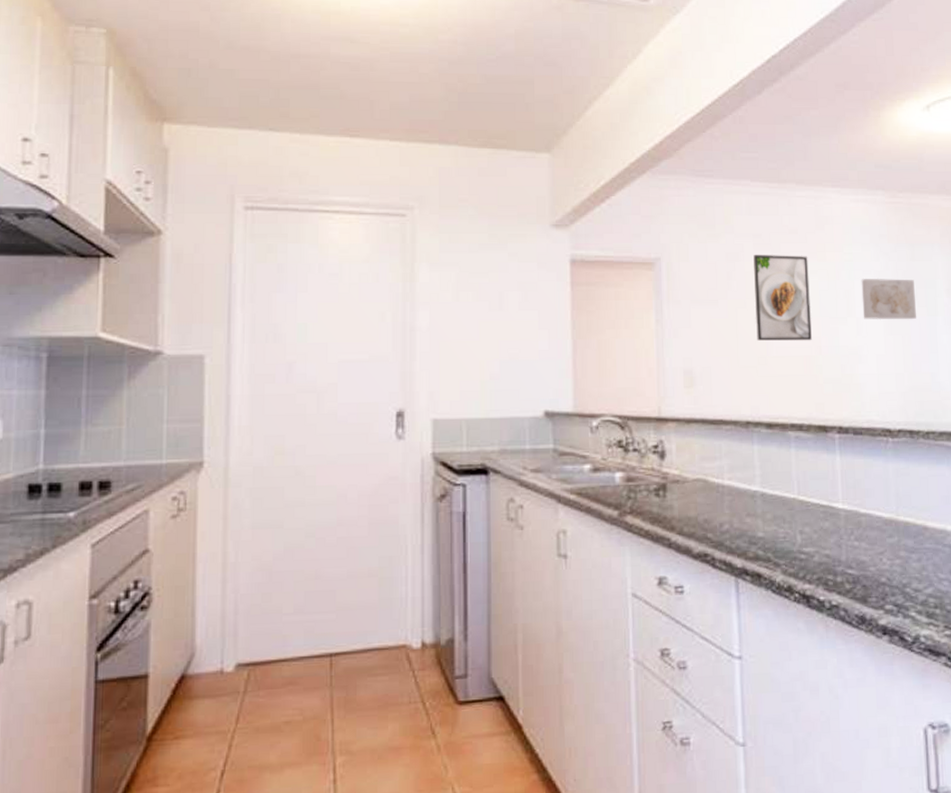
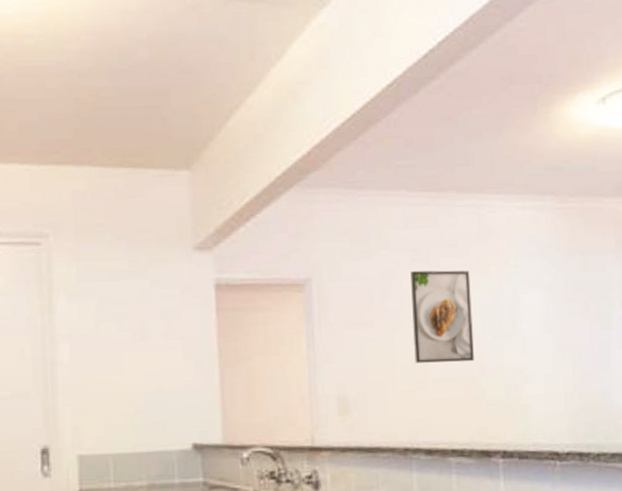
wall art: present [861,278,916,320] -> none [527,291,588,337]

